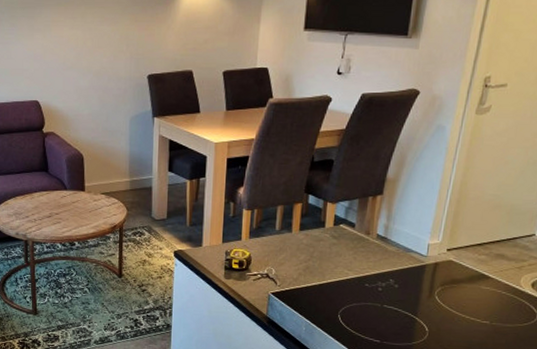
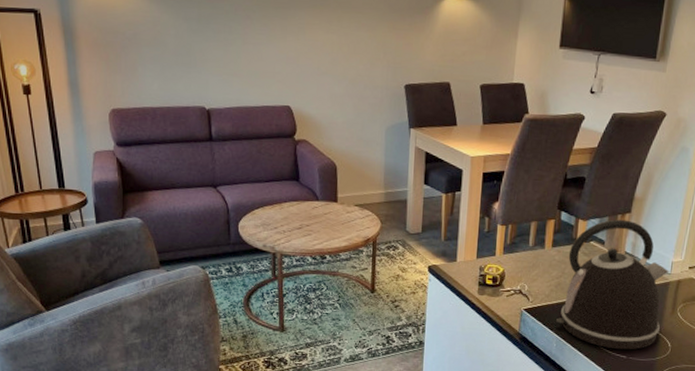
kettle: none [305,201,426,334] -> present [556,219,669,350]

